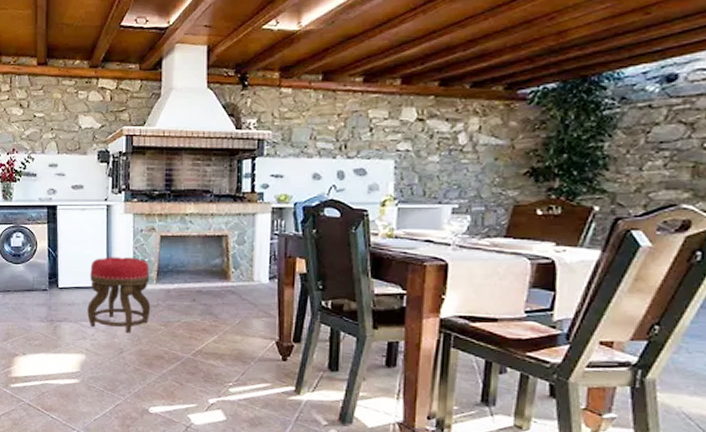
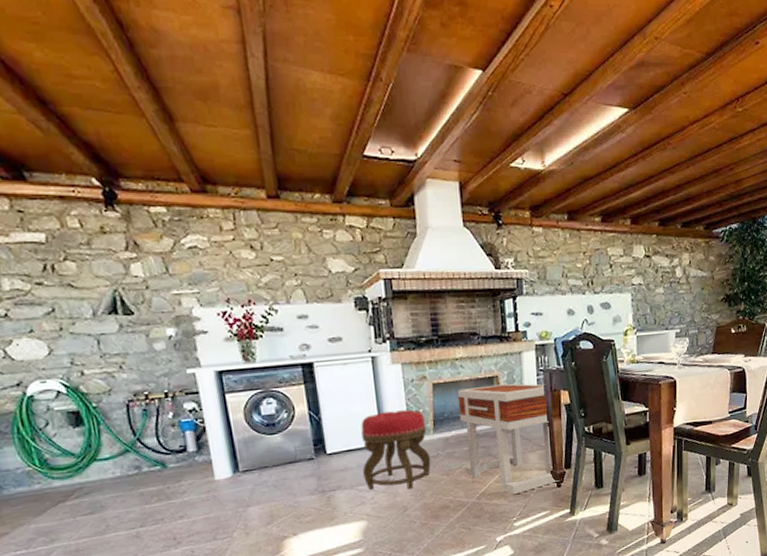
side table: none [183,243,294,359] -> present [457,383,566,495]

